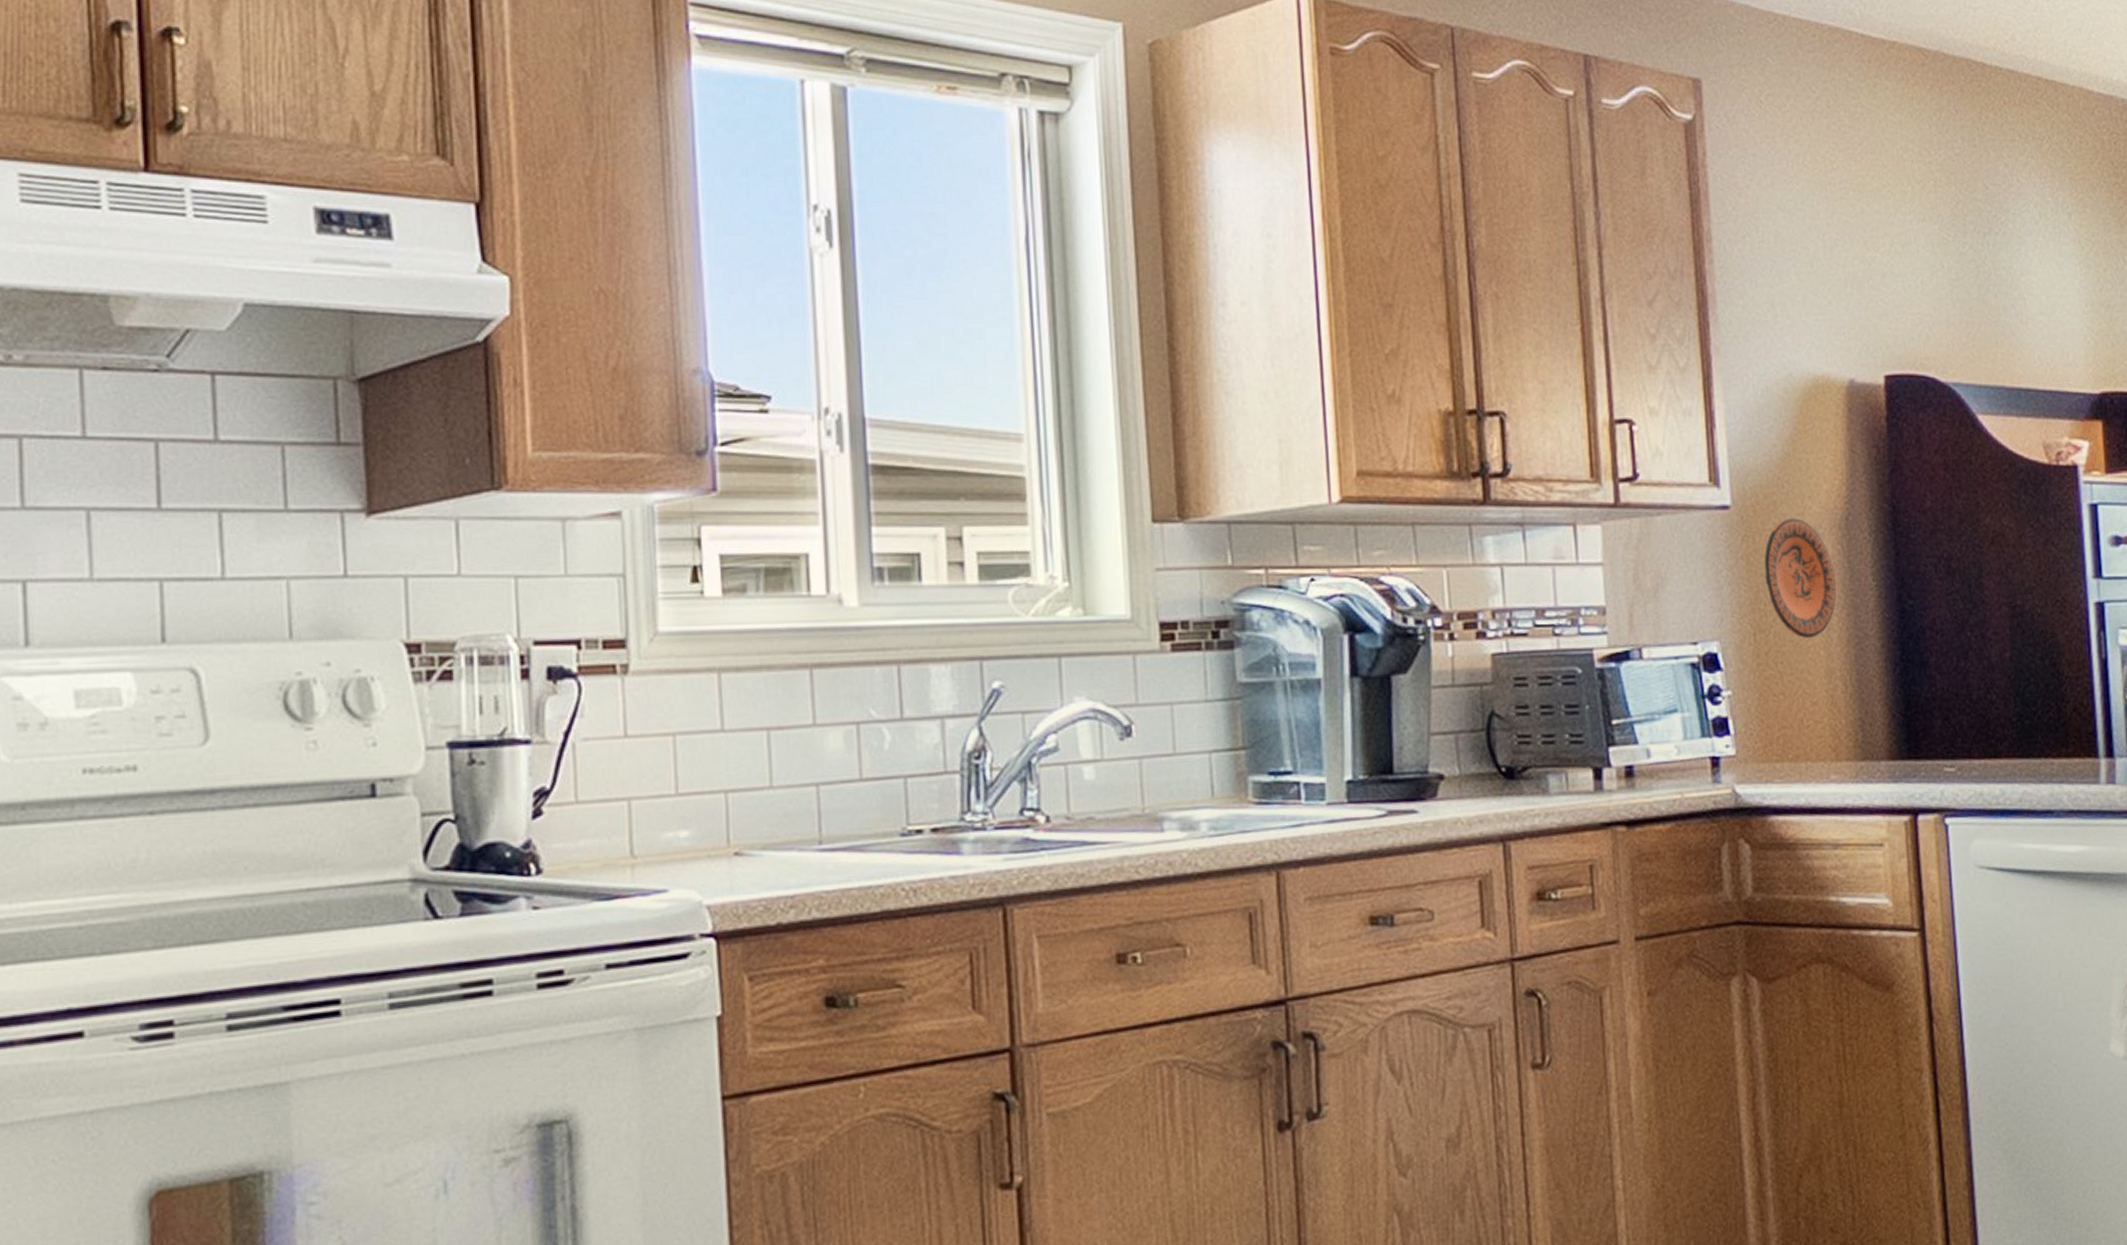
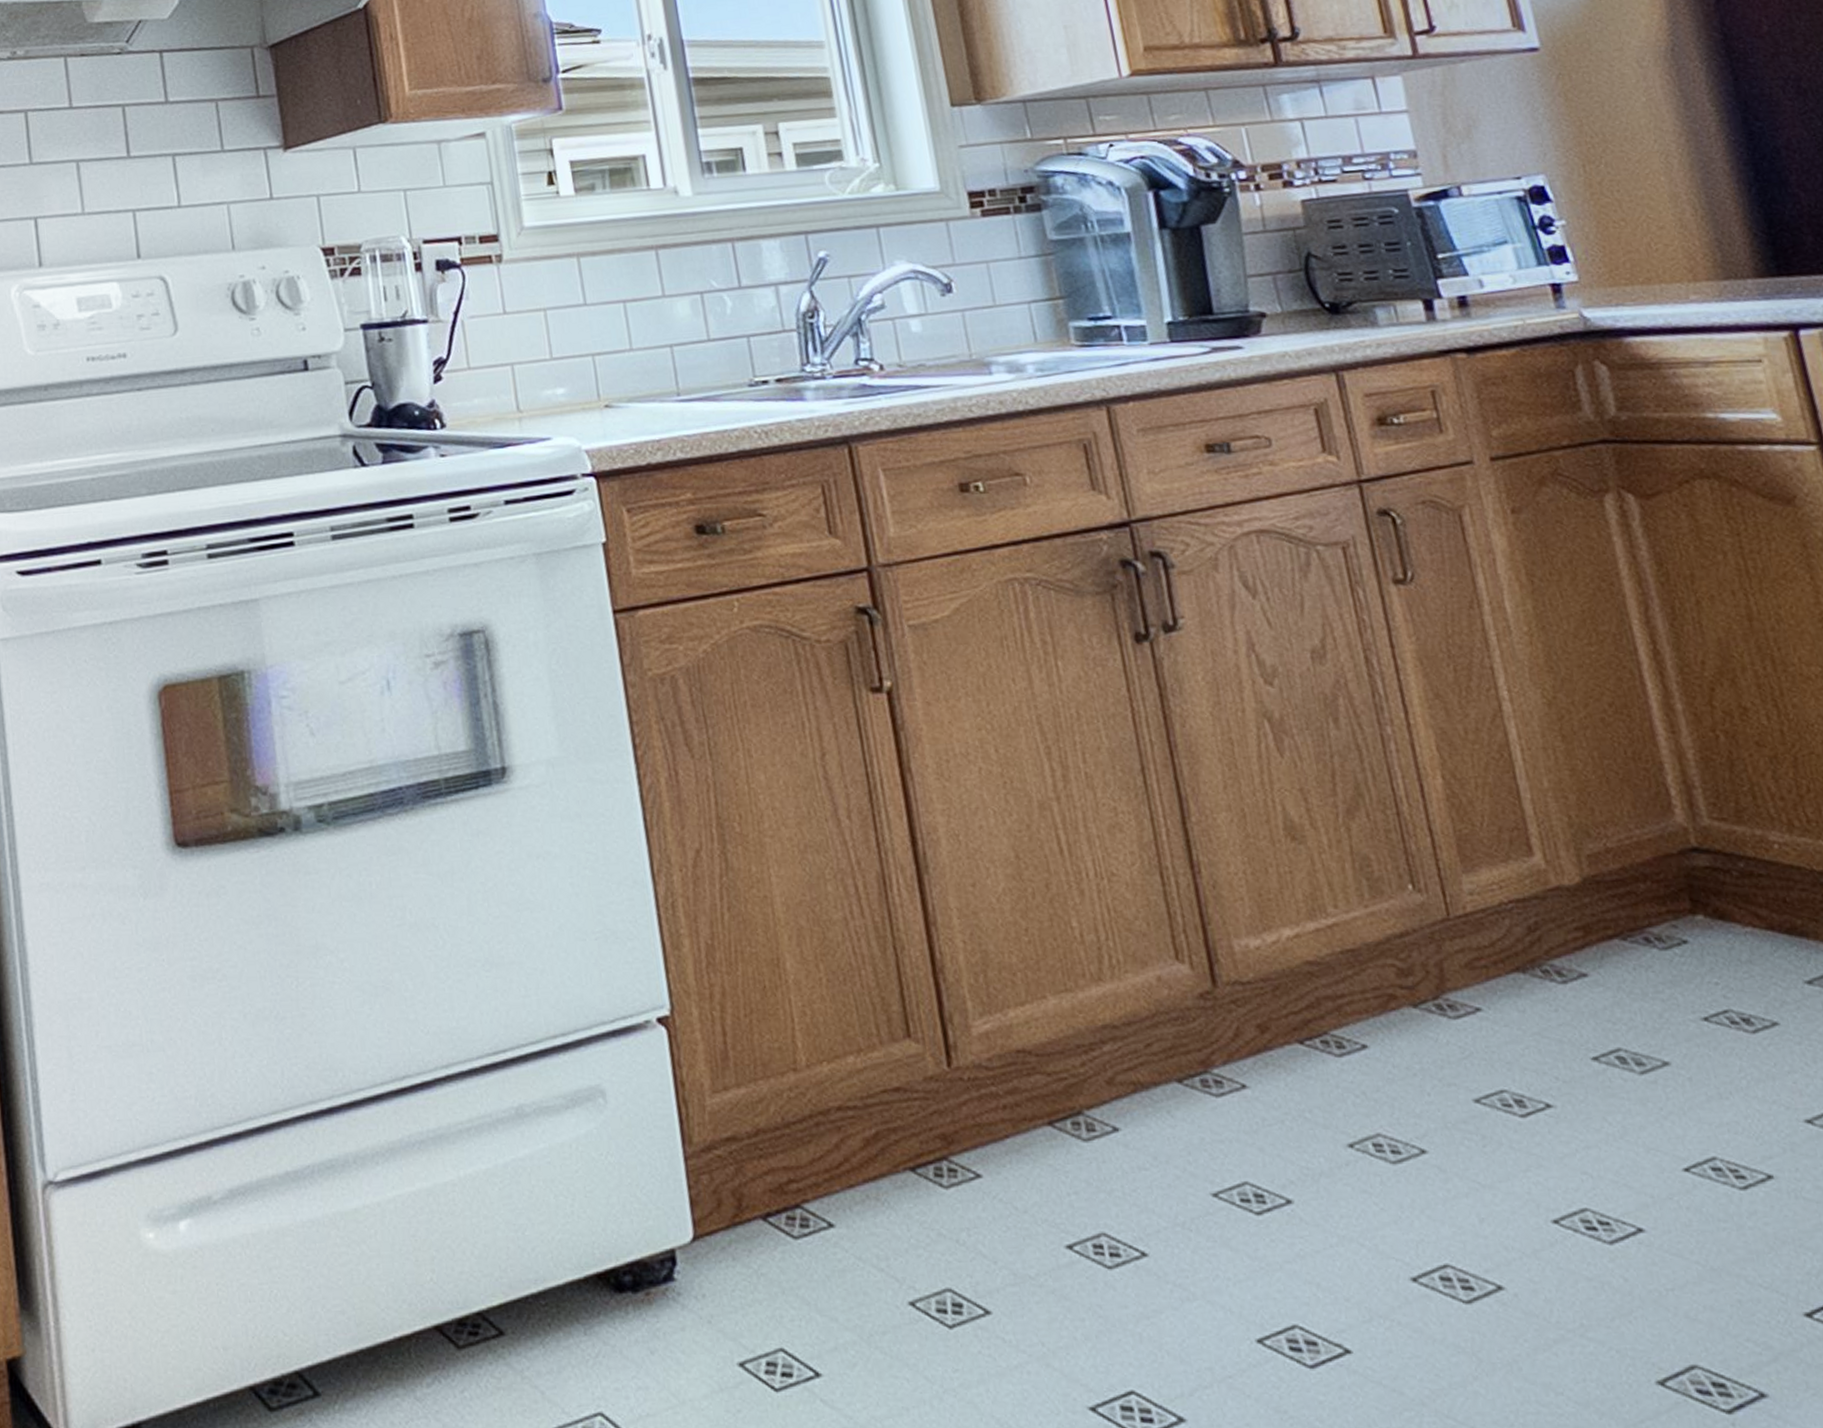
decorative plate: present [1764,518,1837,638] -> none [1584,53,1672,166]

